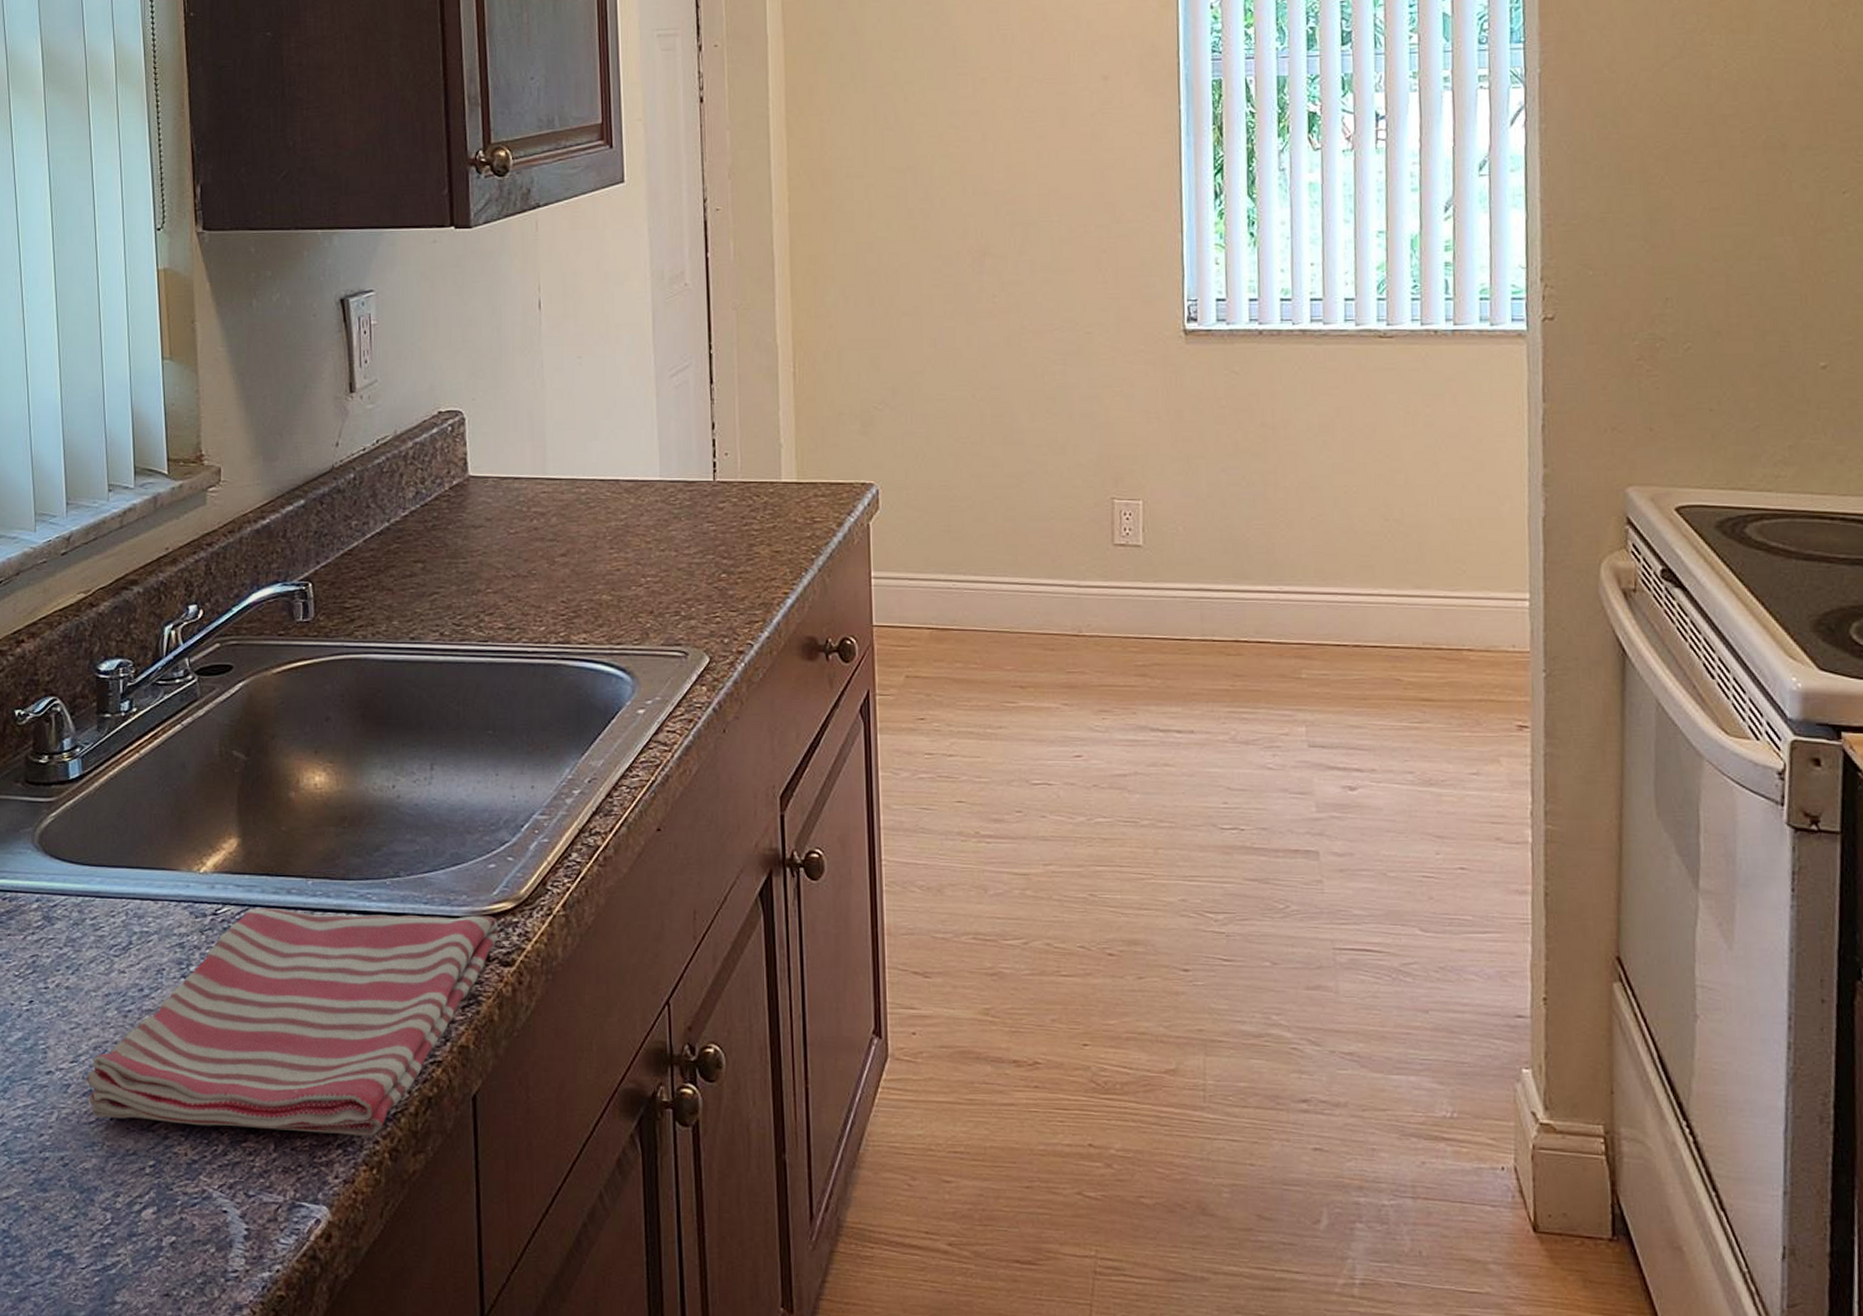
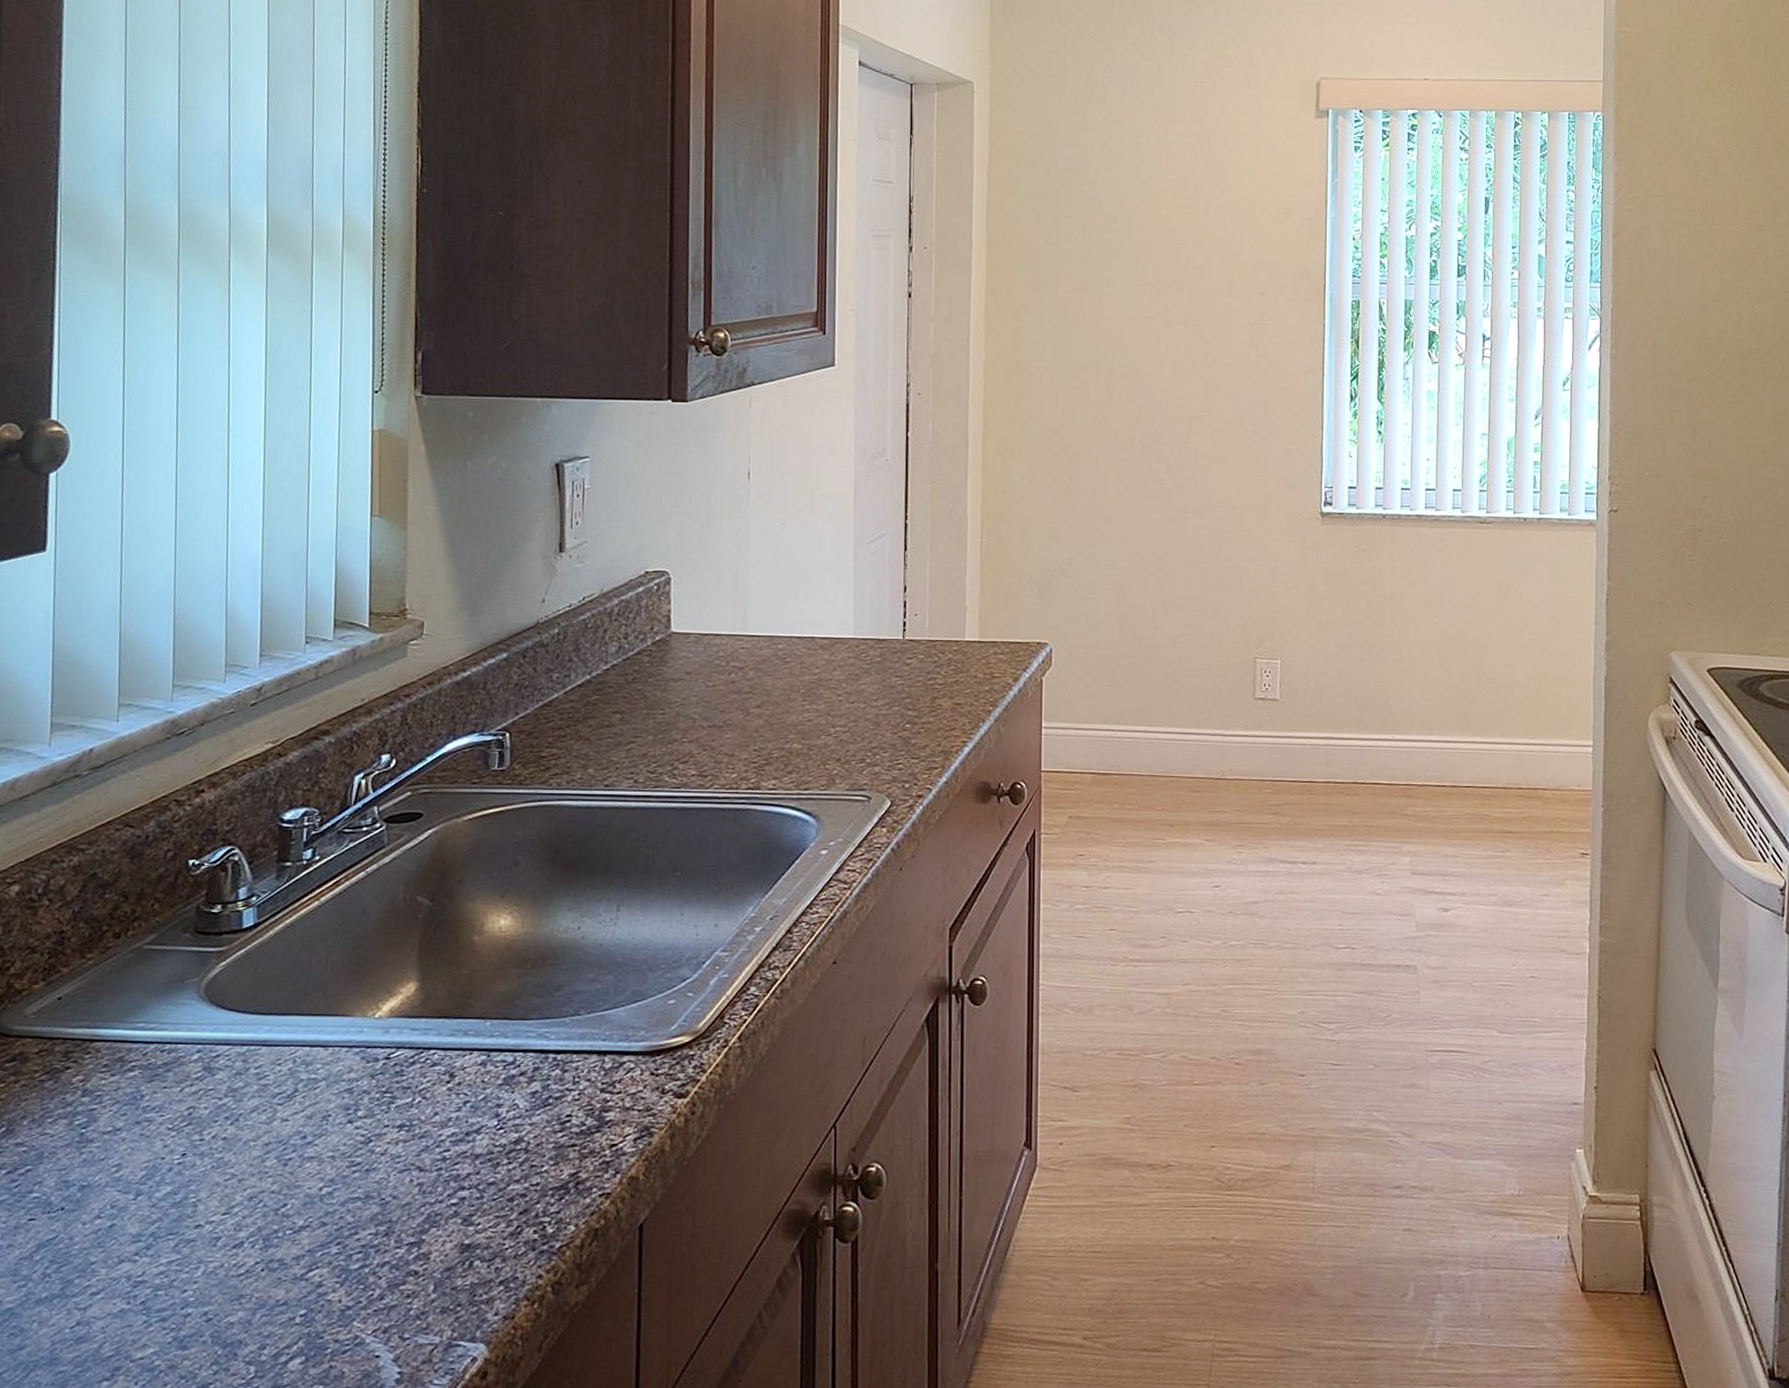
dish towel: present [87,907,498,1136] -> none [239,1050,674,1272]

